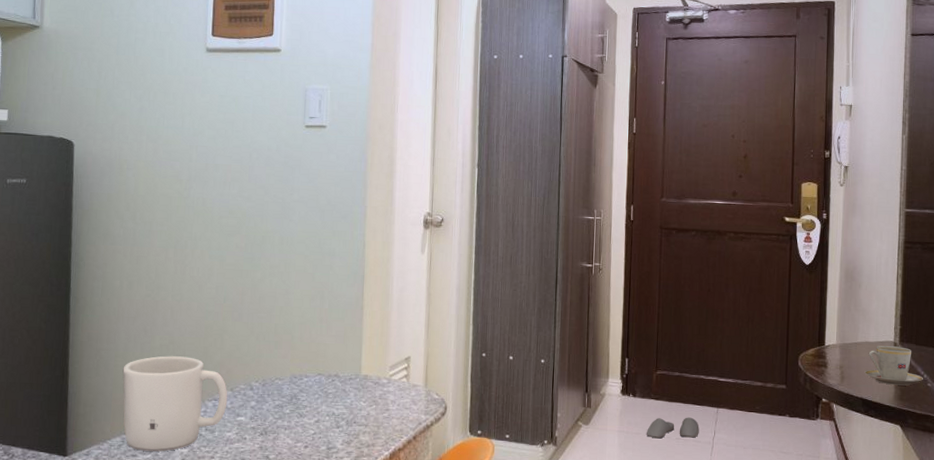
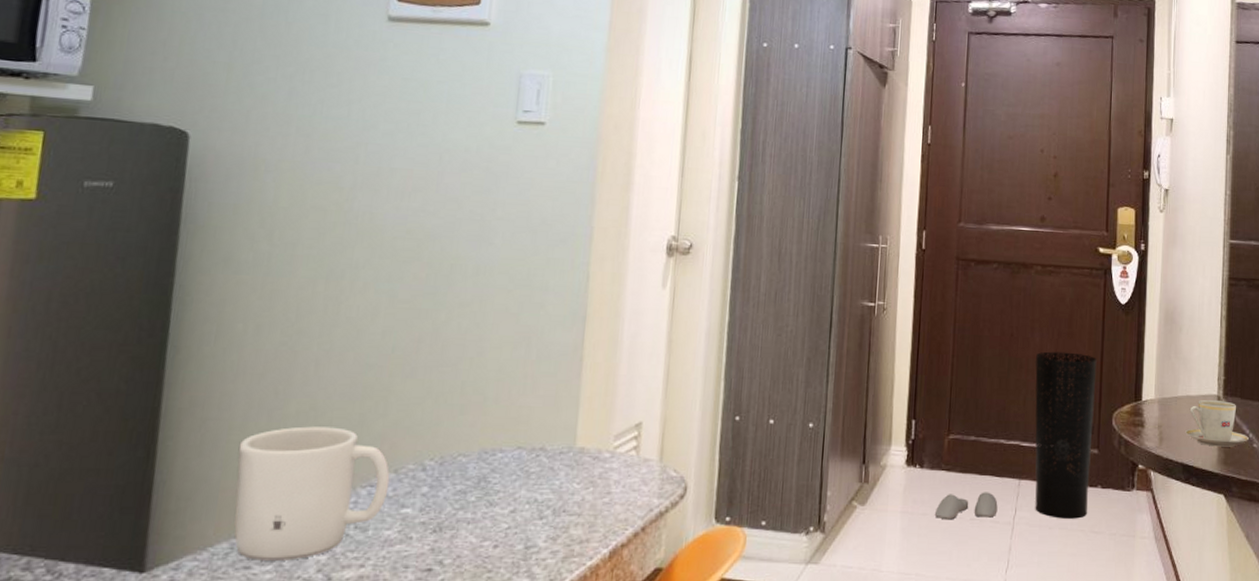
umbrella stand: none [730,304,784,441] -> present [1035,351,1097,519]

